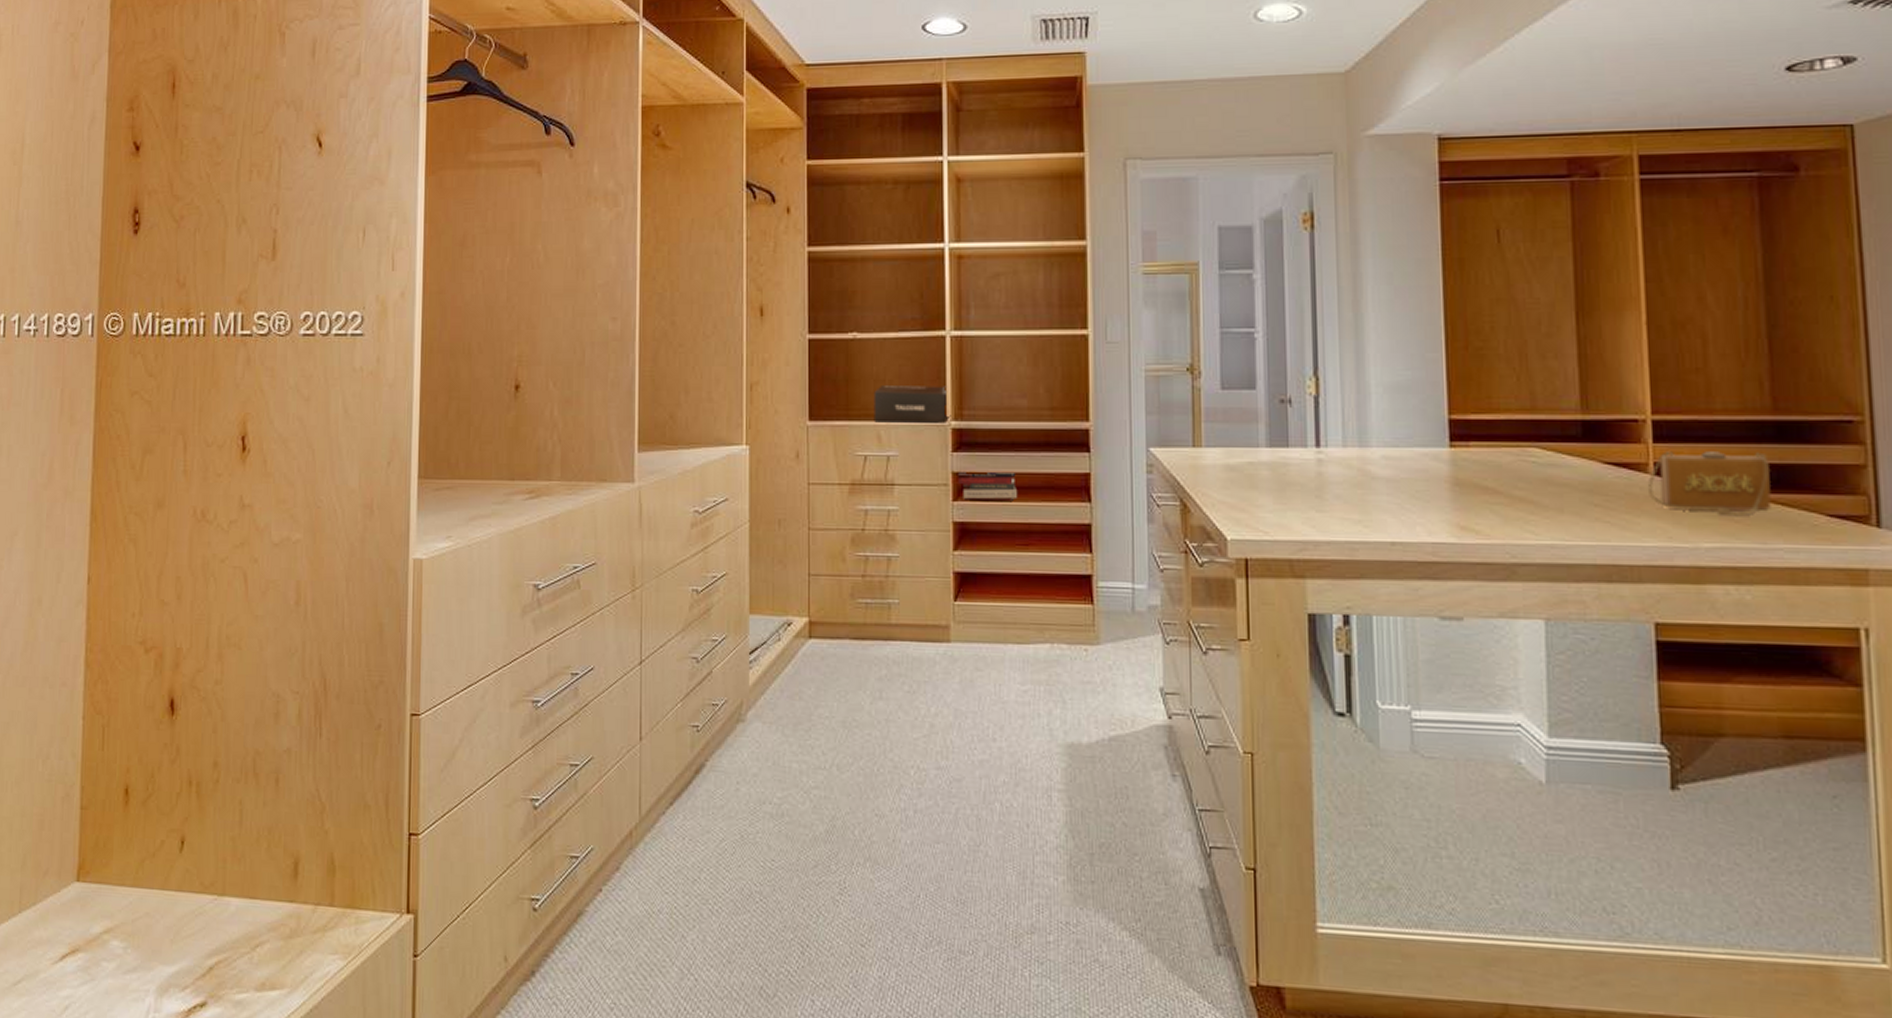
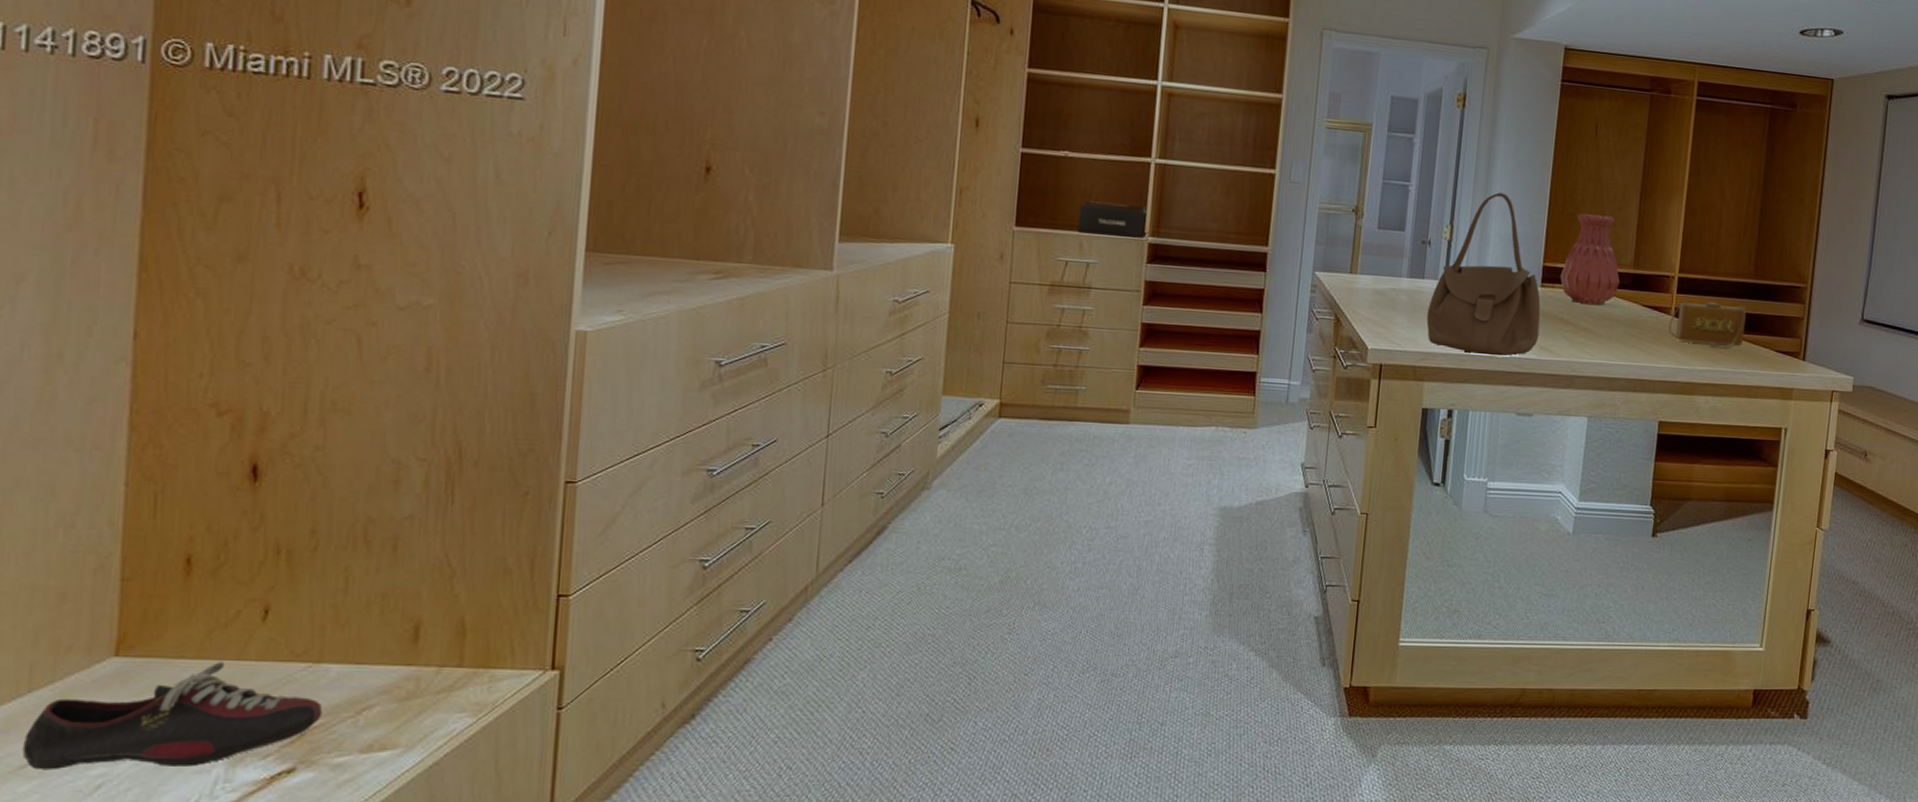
shoe: none [15,889,226,994] -> present [22,660,323,770]
books: present [958,472,1017,501] -> none [1149,281,1202,308]
handbag: none [1298,330,1456,542] -> present [1426,192,1541,357]
vase: none [1475,346,1565,465] -> present [1560,213,1620,305]

